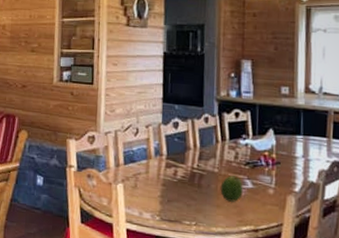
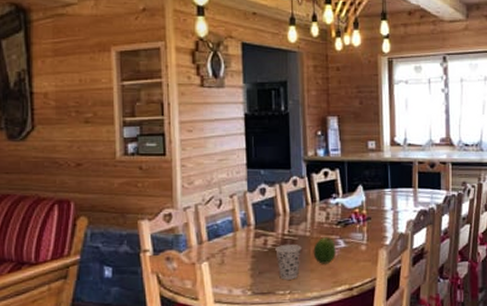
cup: none [184,177,209,212] -> present [275,244,301,280]

